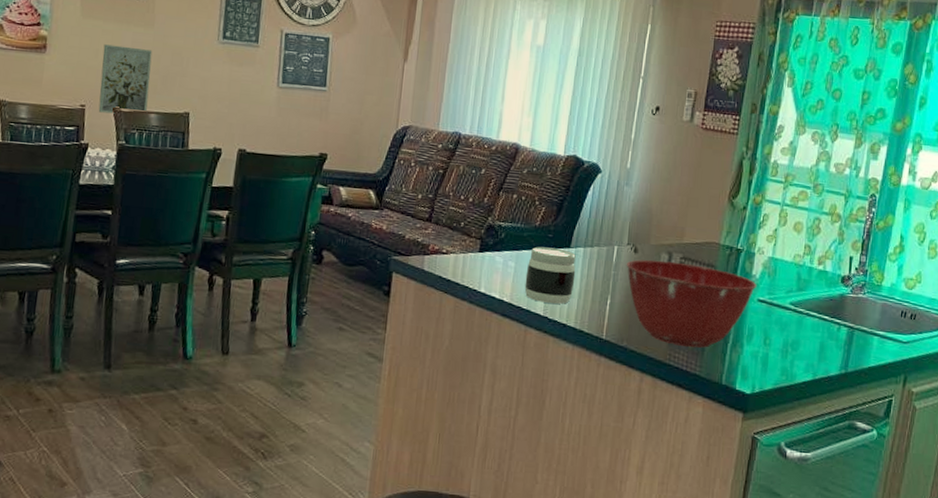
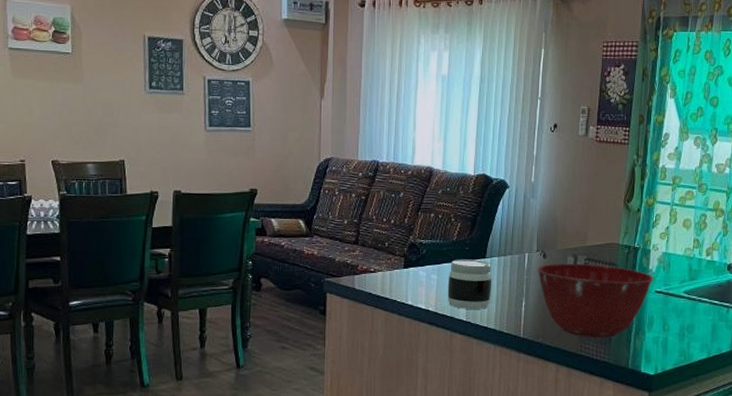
wall art: present [98,44,153,114] -> none [36,101,84,166]

